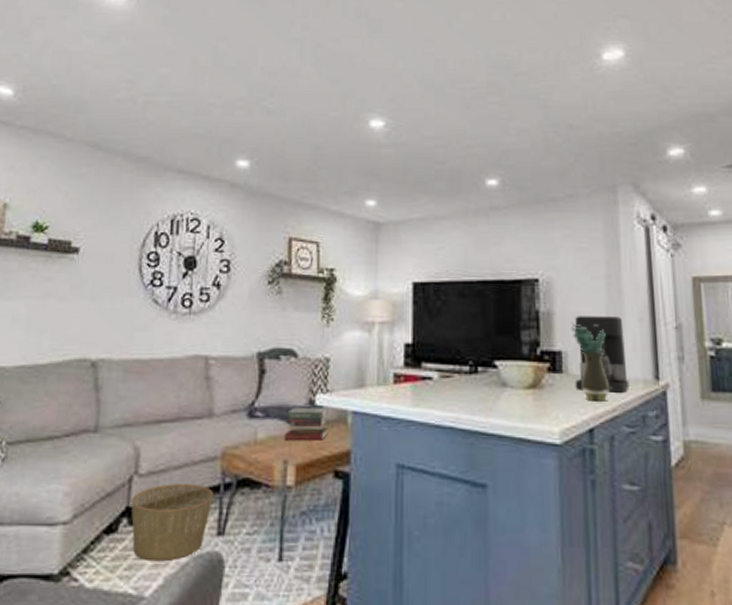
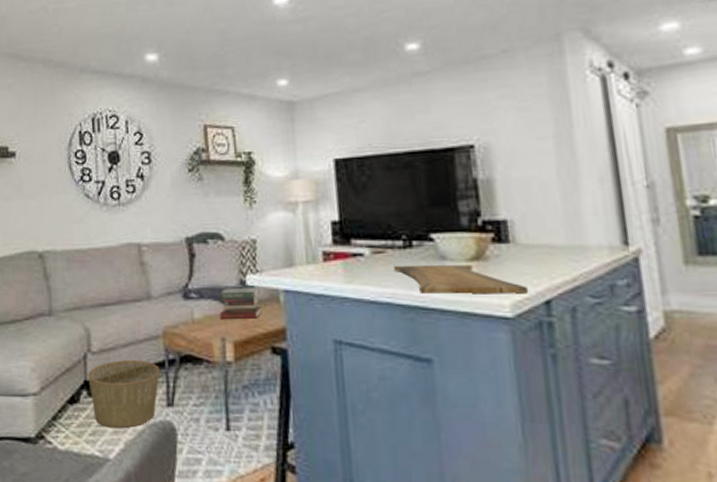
cutting board: none [459,390,575,422] -> present [394,264,528,295]
vase: present [571,321,610,401] -> none [516,187,568,271]
coffee maker: present [575,316,630,393] -> none [520,179,592,261]

